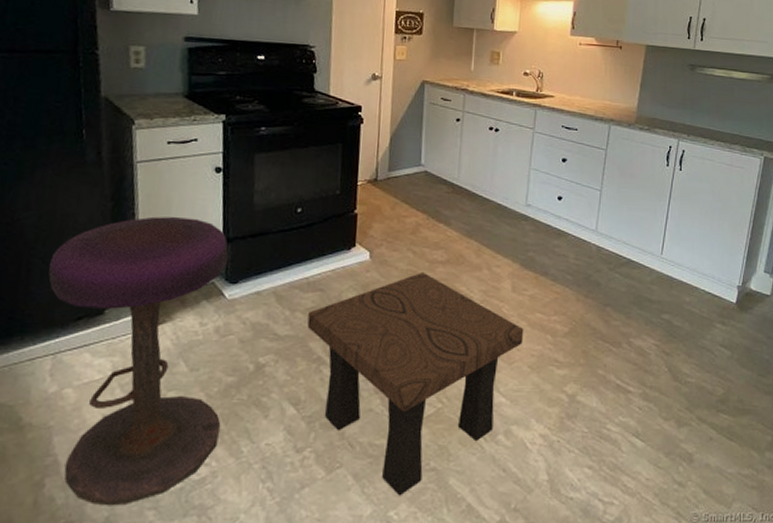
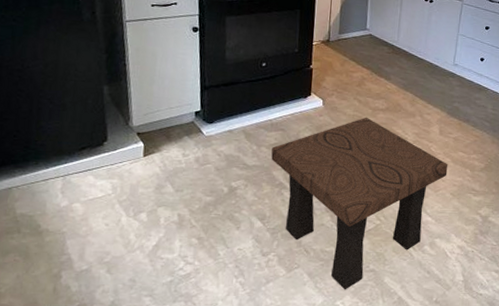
stool: present [48,216,228,506] -> none [55,67,205,293]

